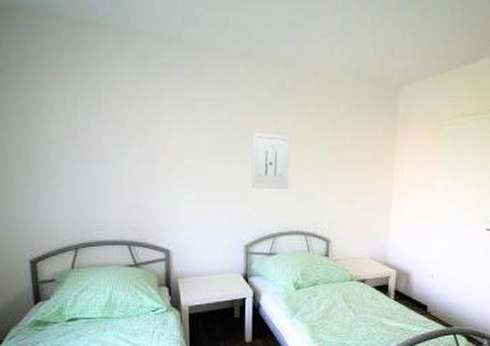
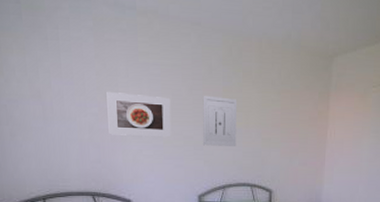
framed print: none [148,129,217,180] -> present [106,91,171,138]

